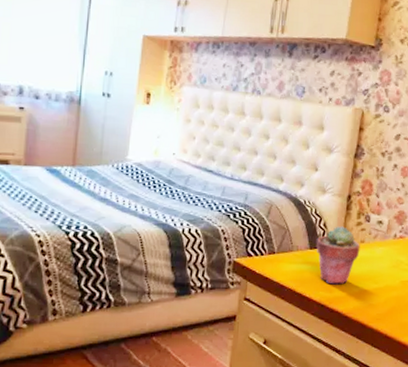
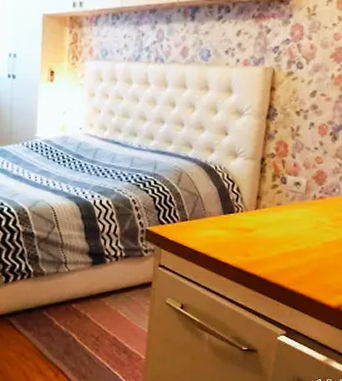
potted succulent: present [316,226,360,285] -> none [229,190,277,249]

